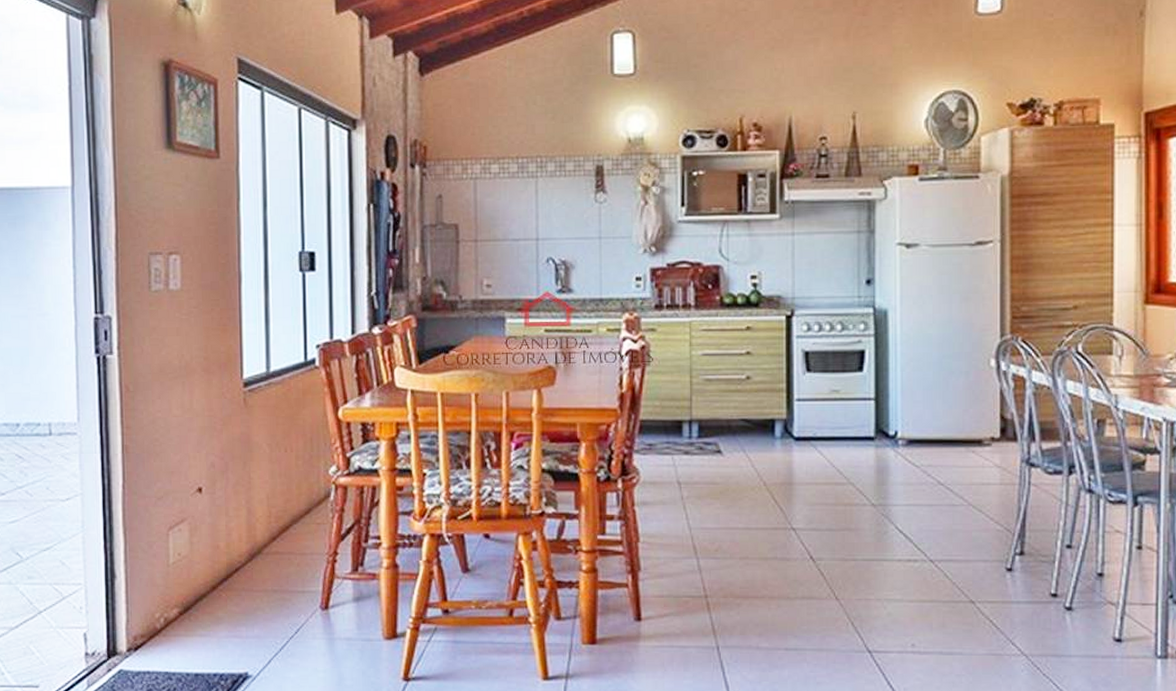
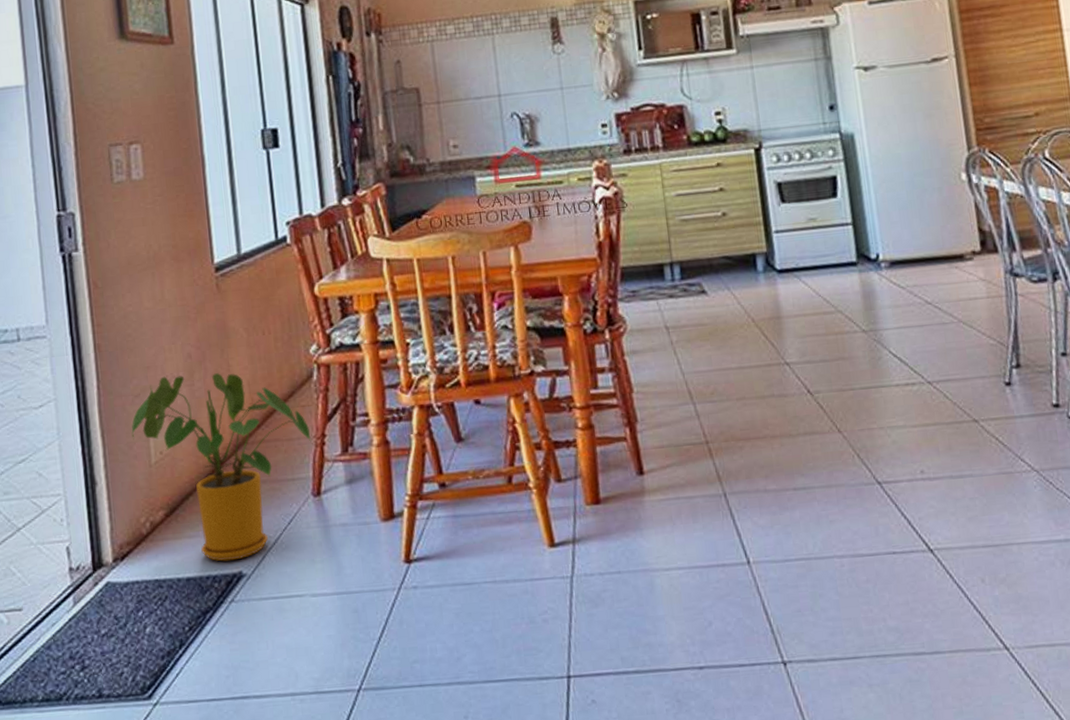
house plant: none [152,482,324,662] -> present [131,373,311,562]

